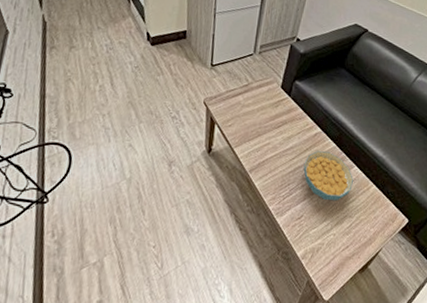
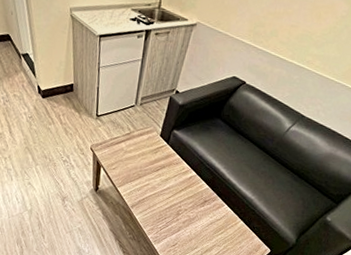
cereal bowl: present [303,151,353,201] -> none [178,191,223,233]

